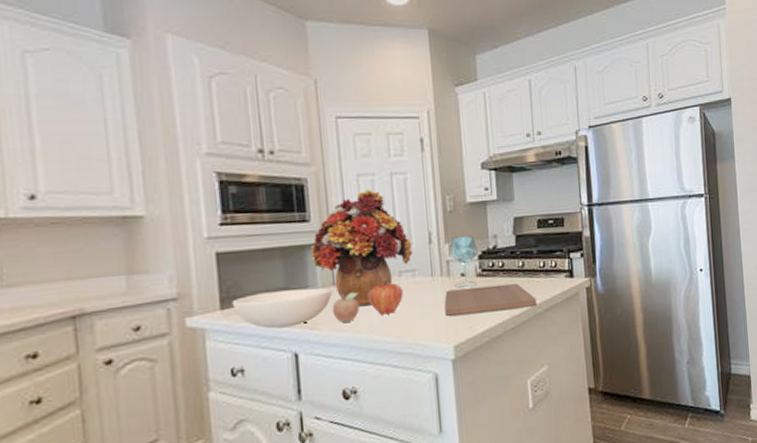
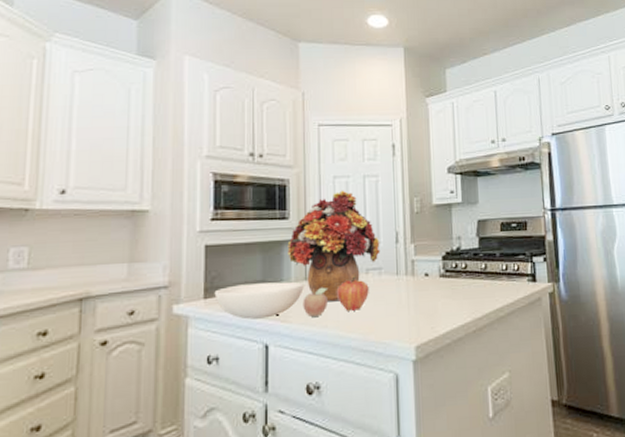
cutting board: present [444,283,537,316] -> none [408,285,499,315]
wine glass: present [449,235,478,288] -> none [414,236,442,288]

